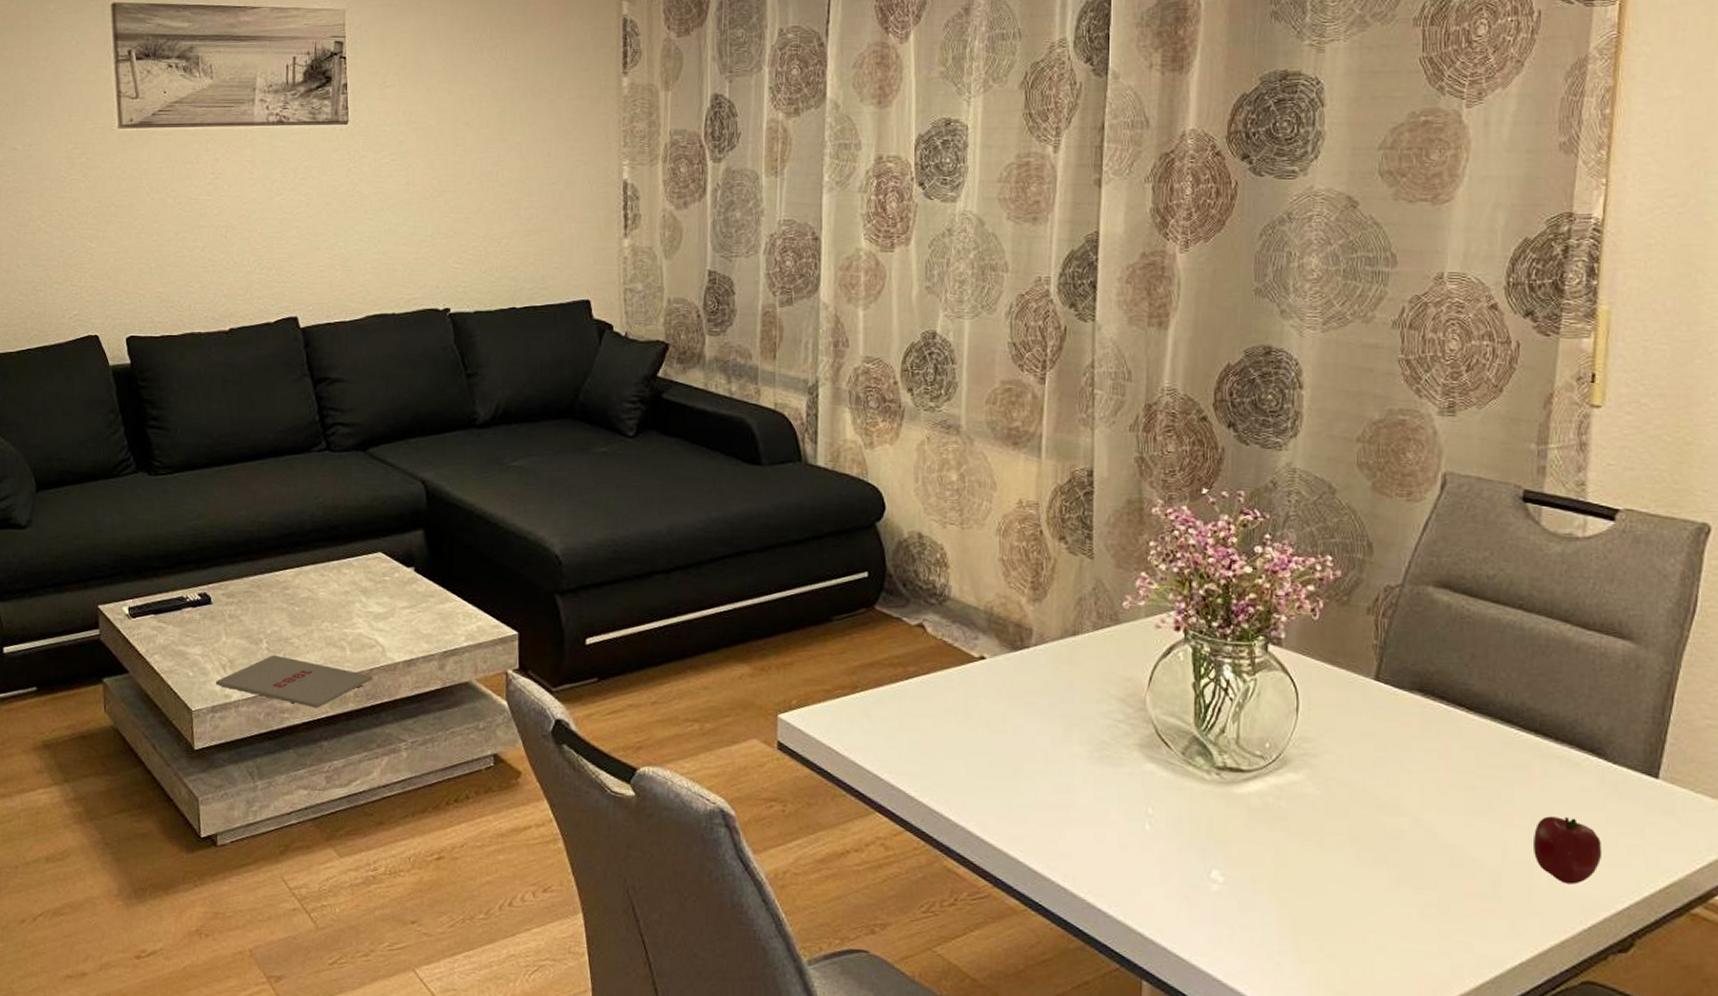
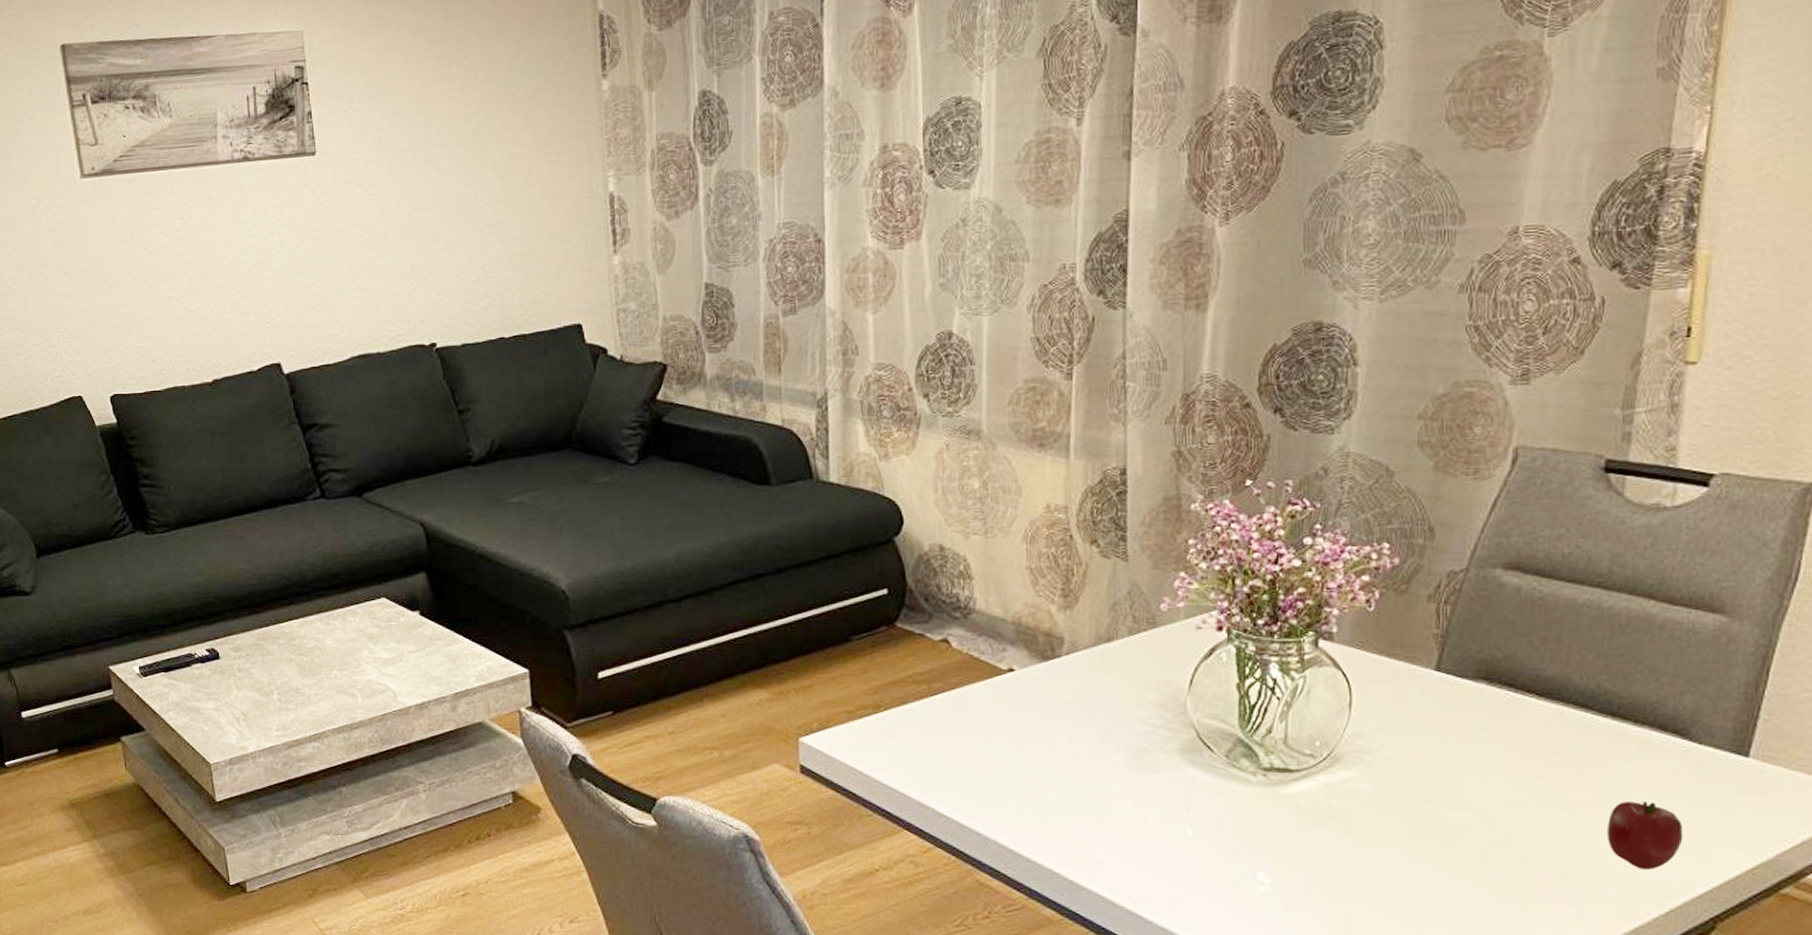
magazine: present [215,654,373,709] -> none [230,705,386,756]

